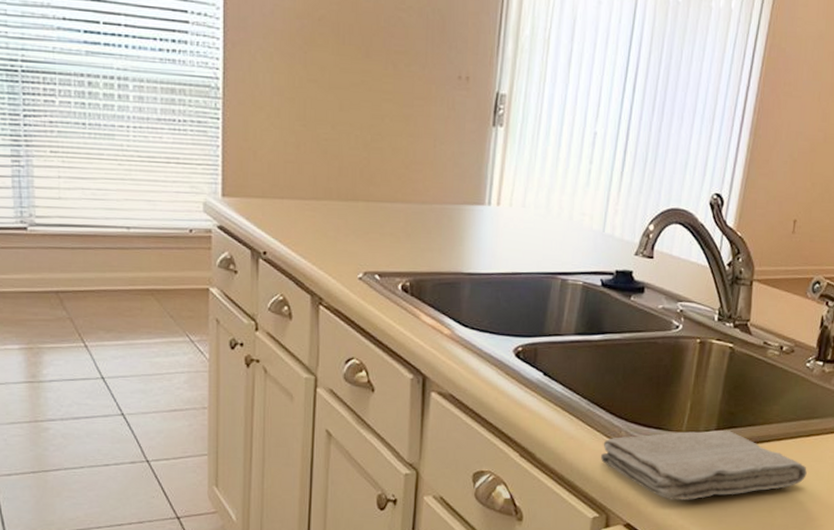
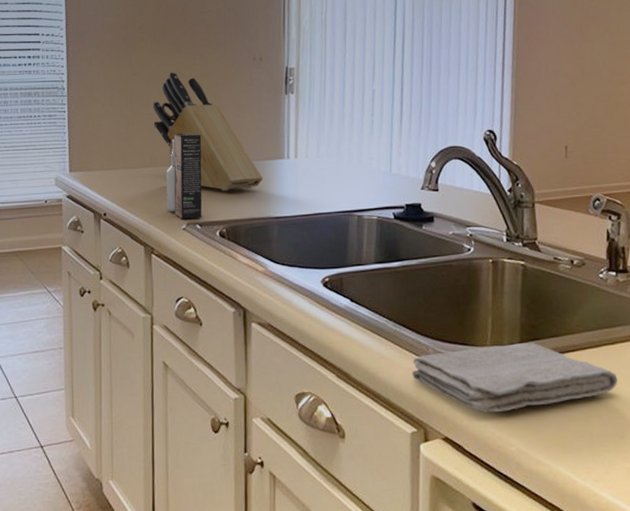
knife block: none [330,81,458,238] -> present [152,71,263,192]
spray bottle: none [341,160,389,267] -> present [166,132,202,219]

